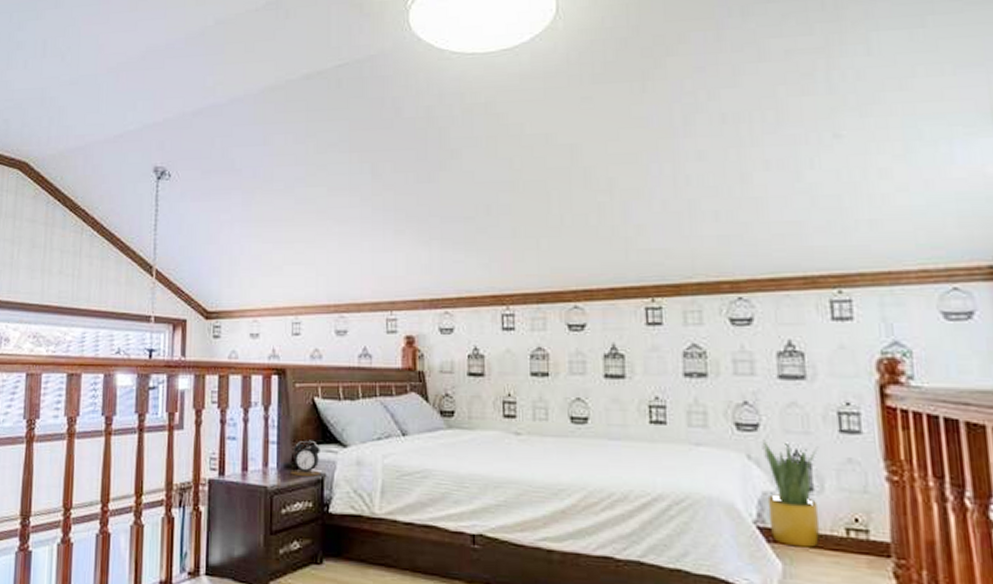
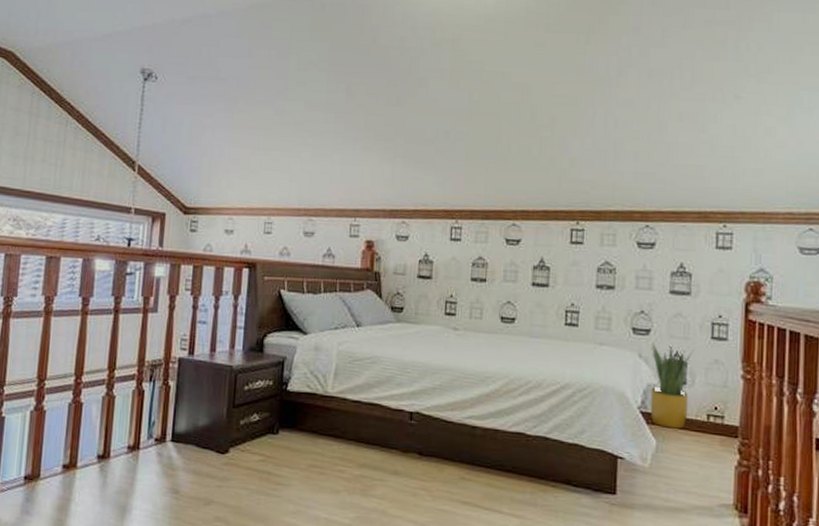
alarm clock: present [290,440,322,476] -> none [254,327,283,359]

